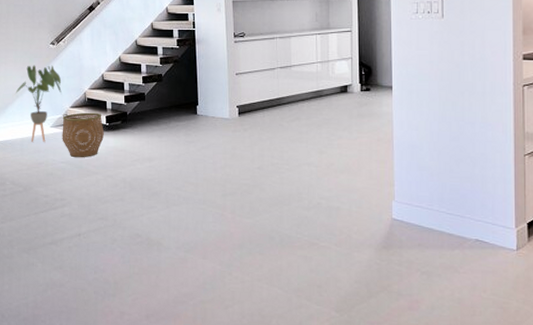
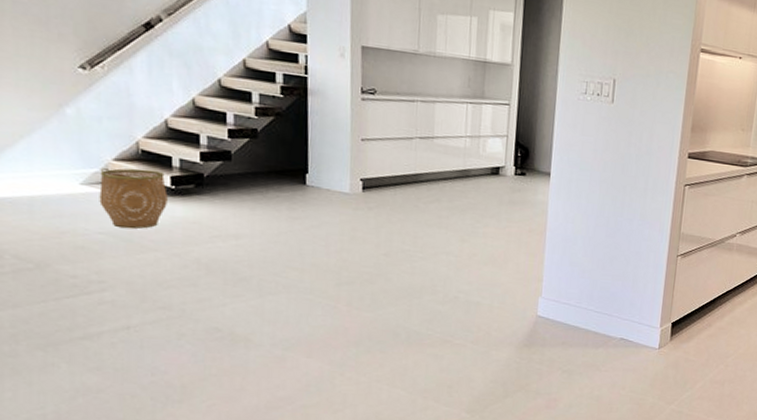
house plant: present [15,65,62,143] -> none [18,94,99,204]

